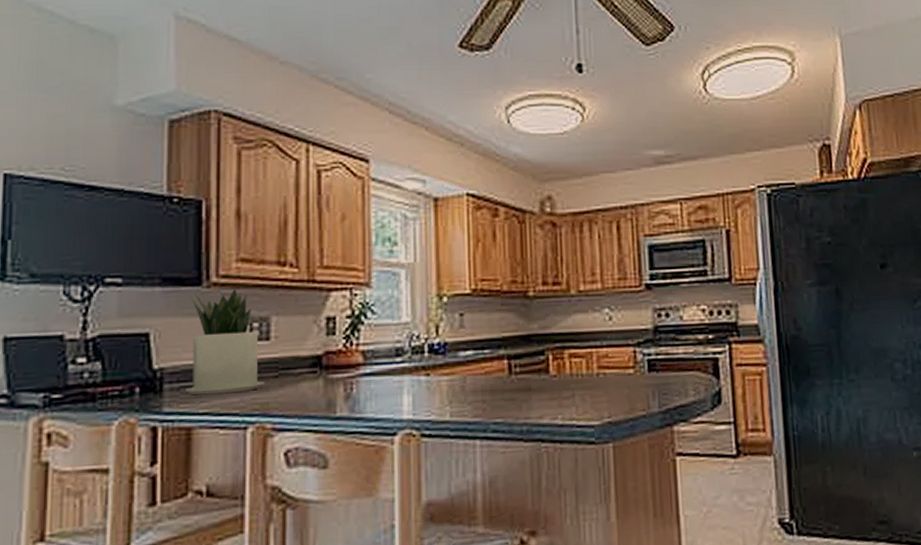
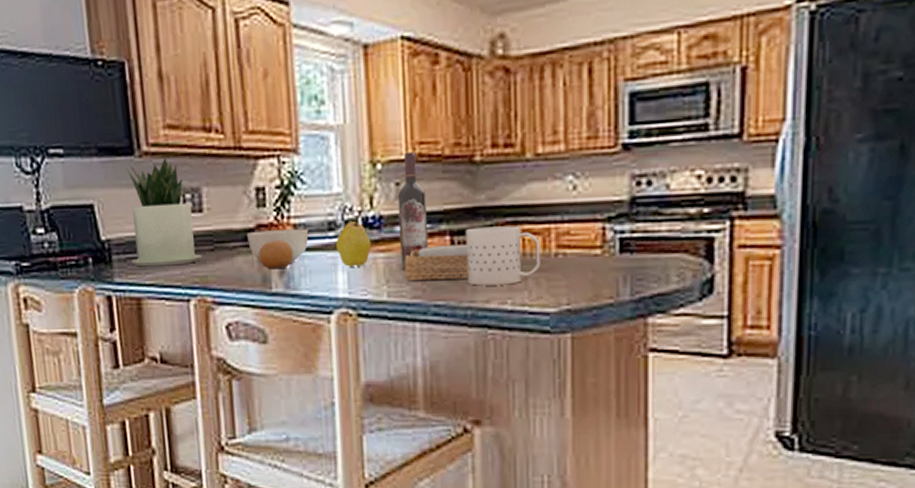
bowl: none [313,355,377,387] -> present [246,229,309,263]
fruit: none [325,366,361,395] -> present [259,240,294,270]
fruit: none [402,348,436,390] -> present [335,222,372,267]
wine bottle: none [461,287,489,392] -> present [397,151,429,271]
napkin holder: none [467,366,525,402] -> present [404,244,470,282]
mug: none [521,350,585,404] -> present [465,225,541,286]

